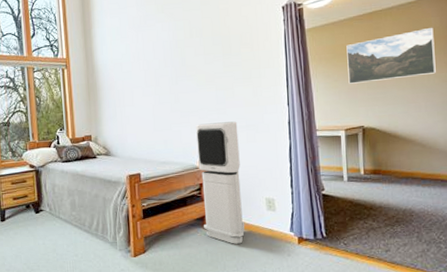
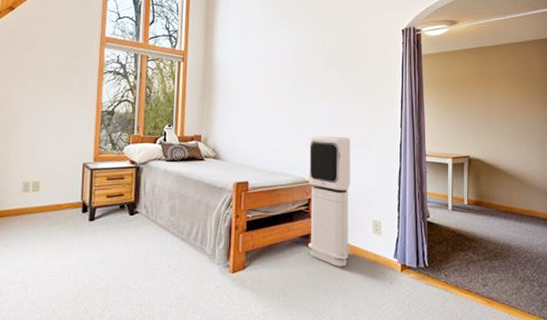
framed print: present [346,27,436,84] -> none [458,68,536,114]

